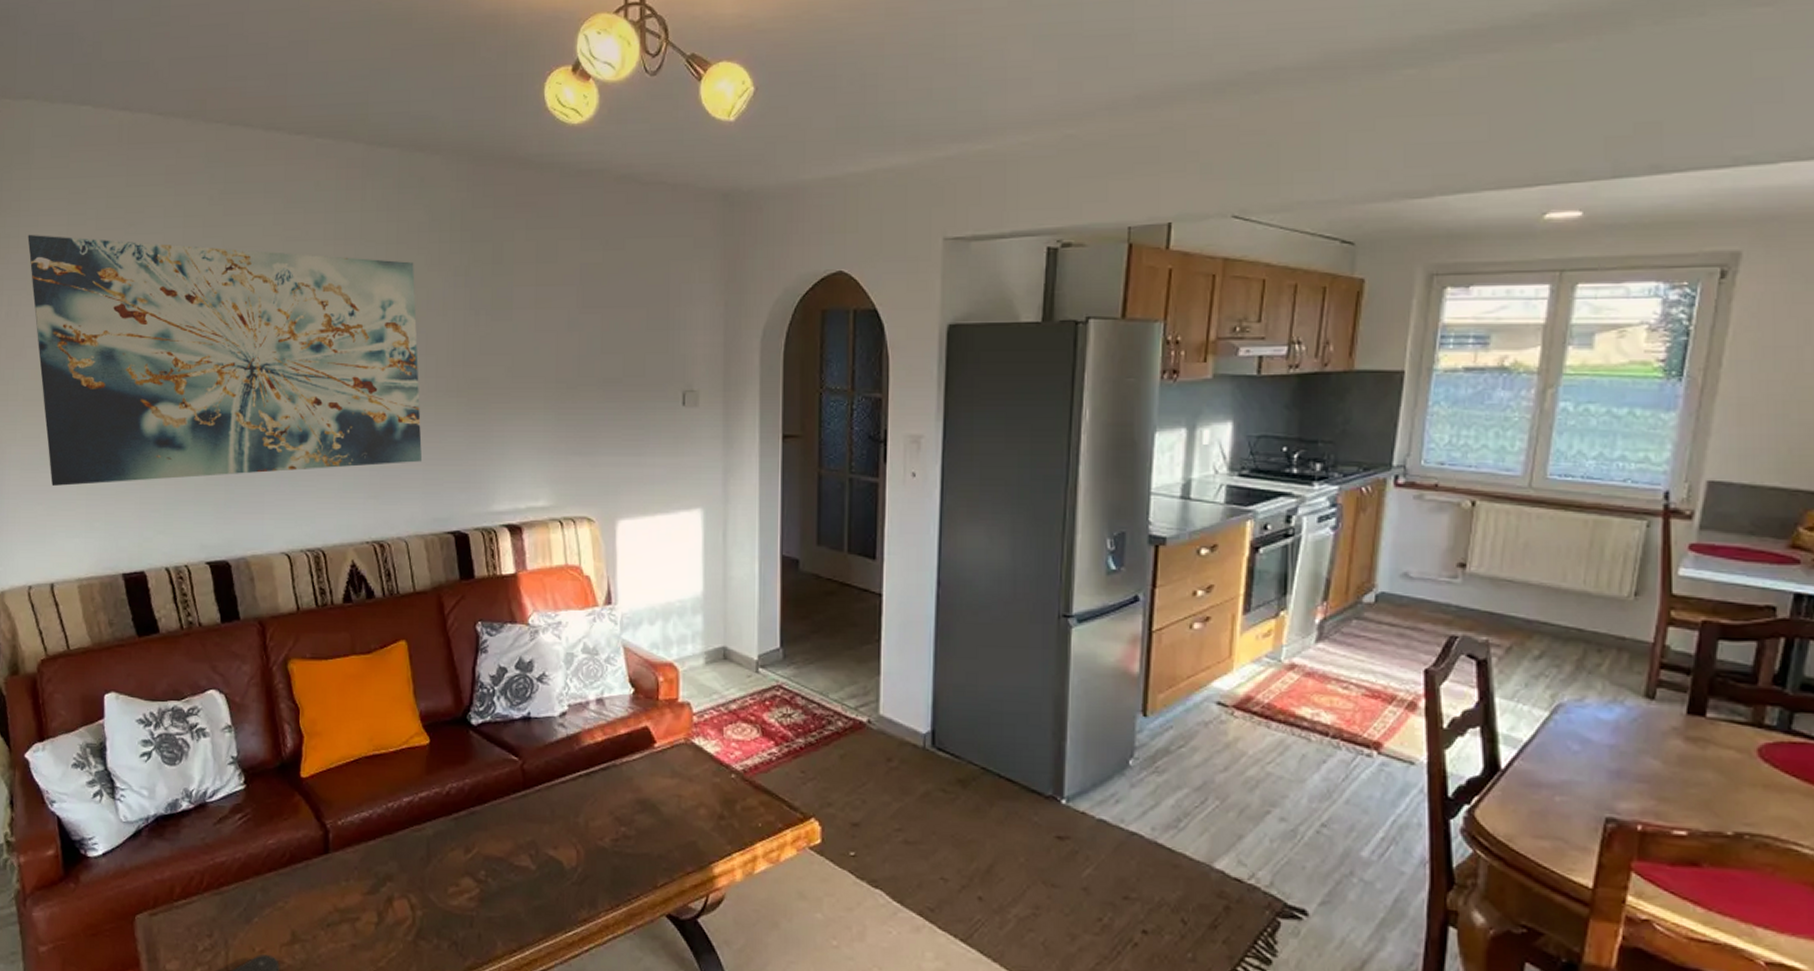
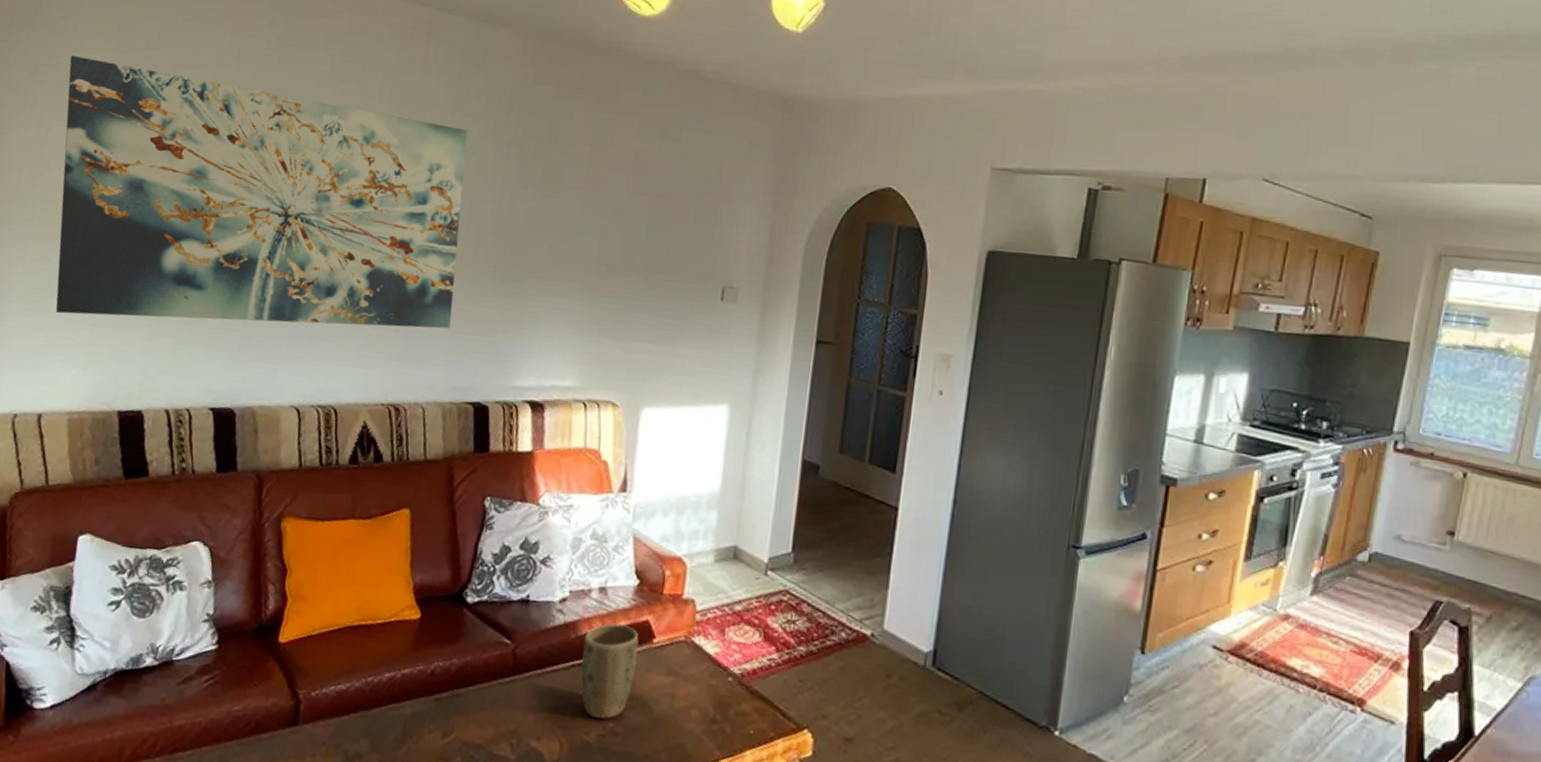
plant pot: none [587,732,642,824] -> present [580,623,639,719]

